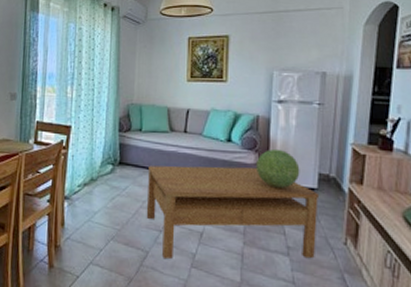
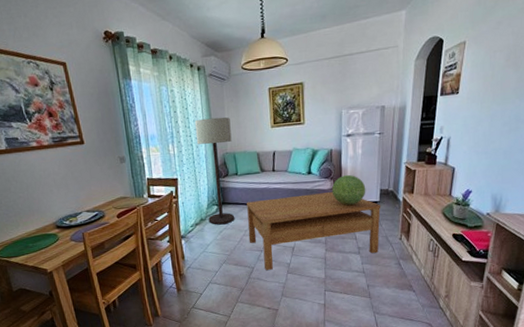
floor lamp: none [99,62,141,190] -> present [194,117,235,225]

